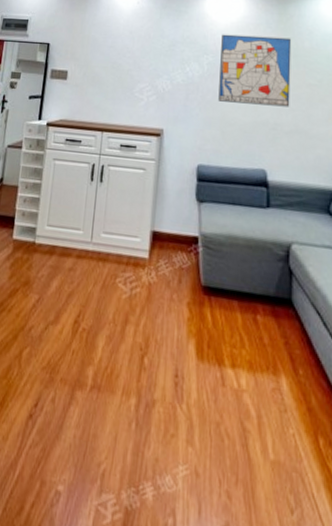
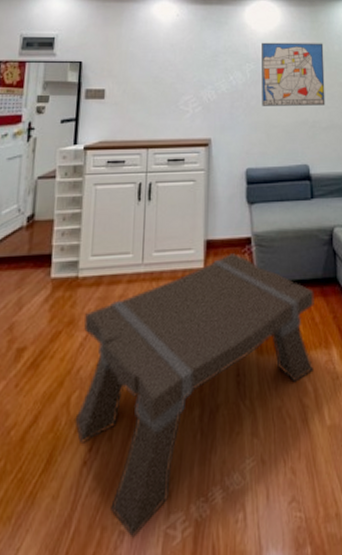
coffee table: none [24,249,264,502] -> present [75,253,314,538]

